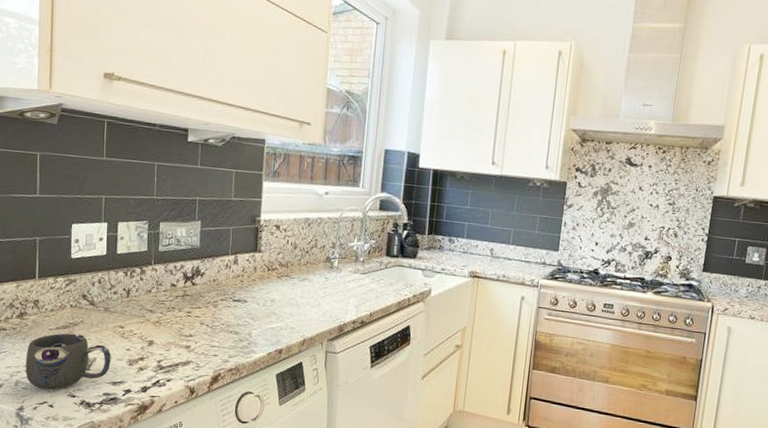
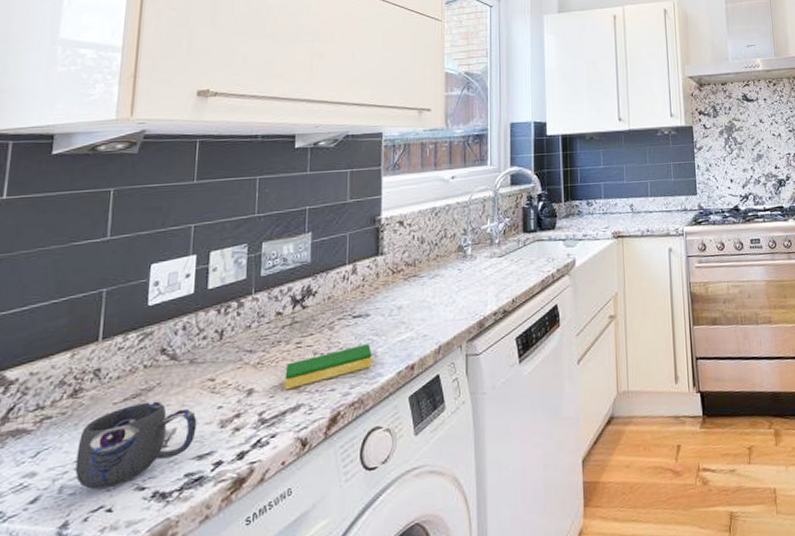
dish sponge: none [177,324,248,348] -> present [284,344,372,390]

